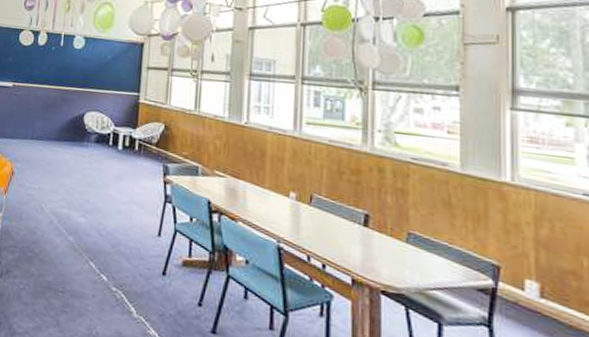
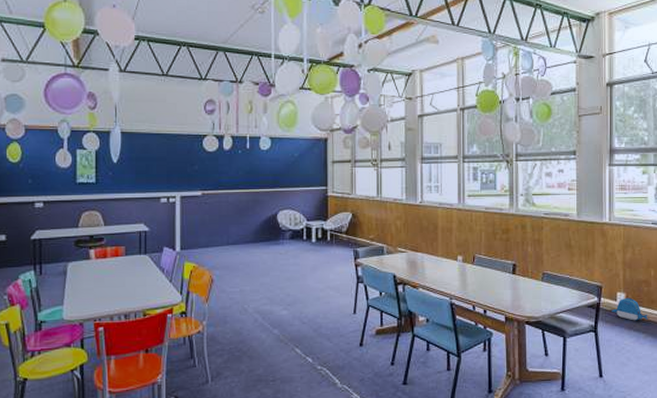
backpack: none [516,289,579,329] -> present [612,297,648,321]

